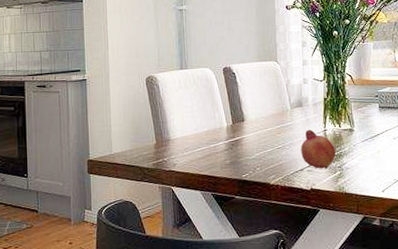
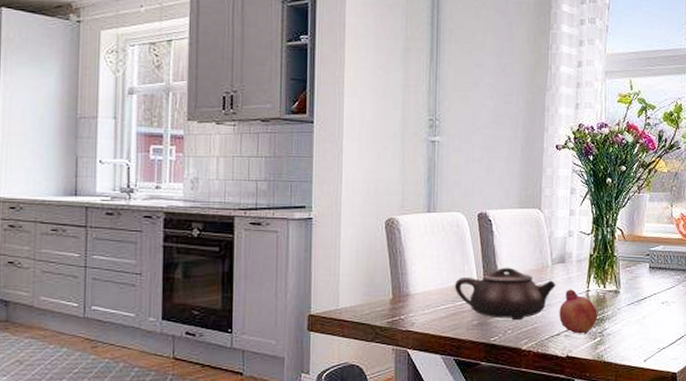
teapot: none [207,113,296,158] -> present [454,267,556,320]

